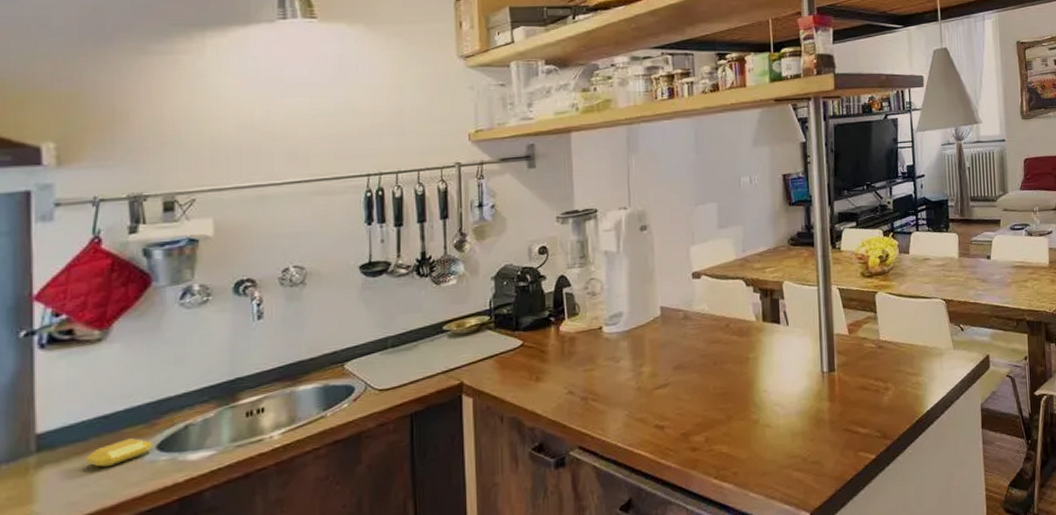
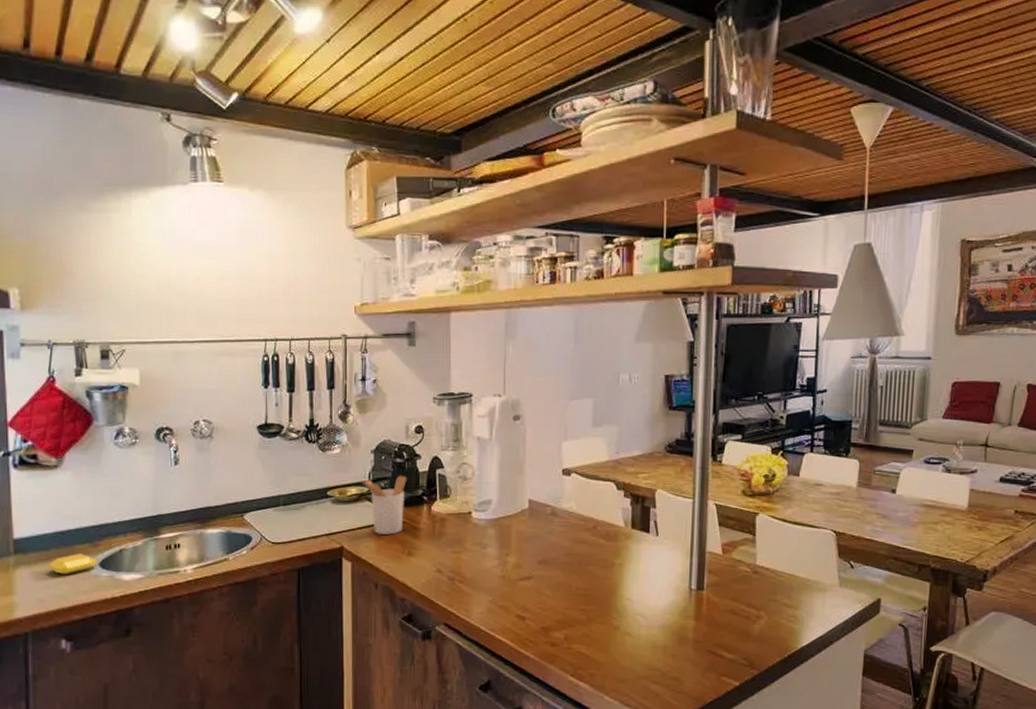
utensil holder: none [482,298,532,364] -> present [361,475,407,535]

